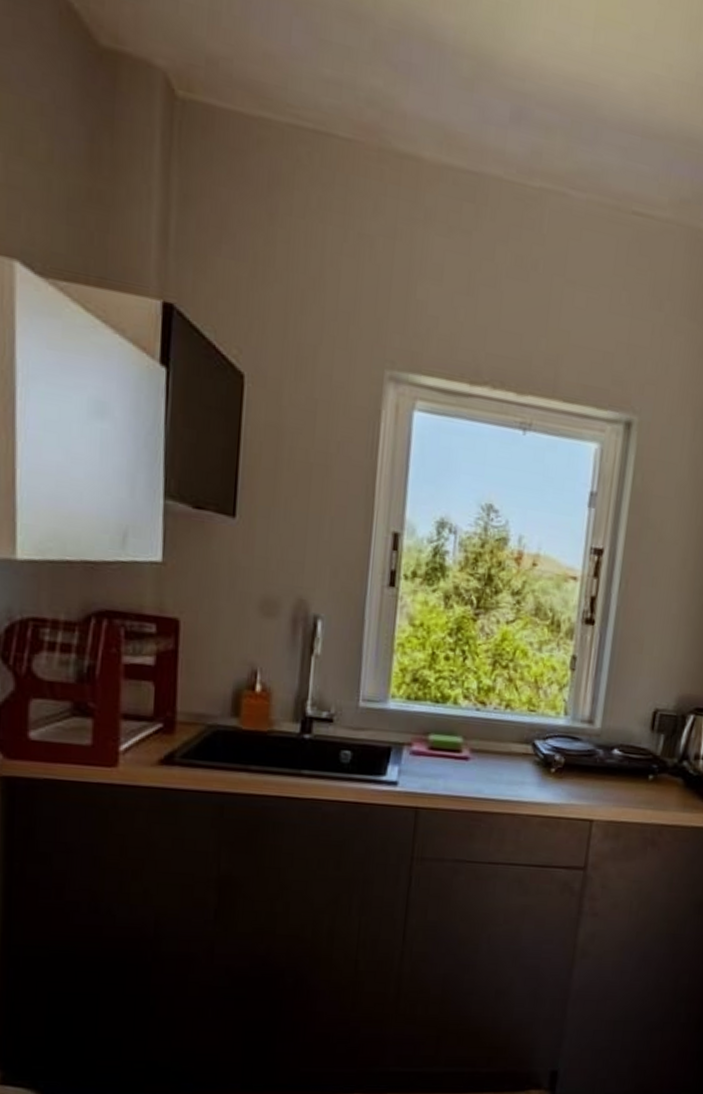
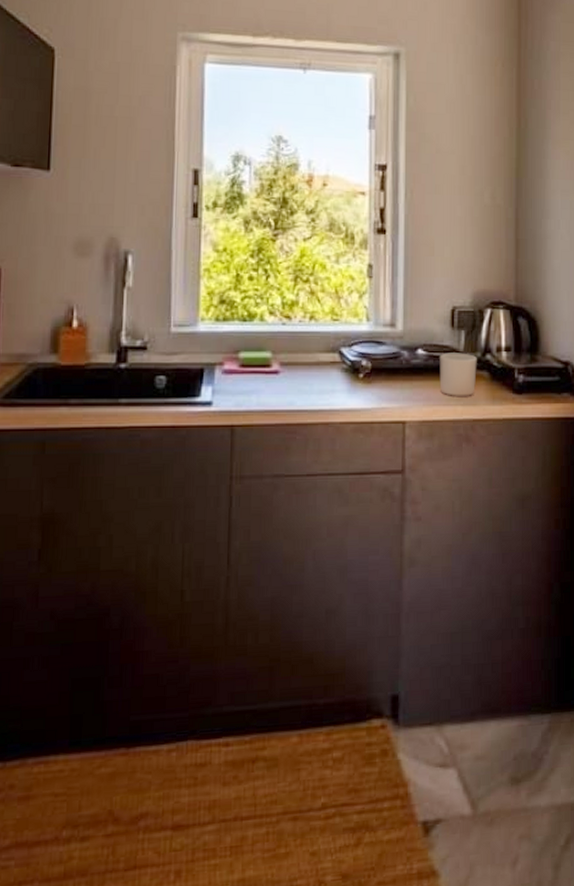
mug: none [631,755,673,802] -> present [439,353,477,397]

